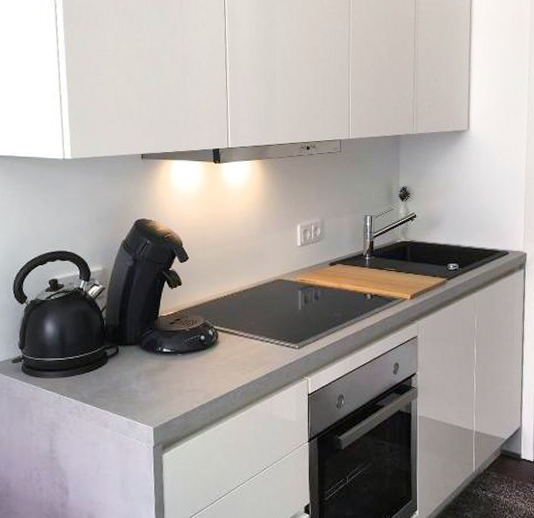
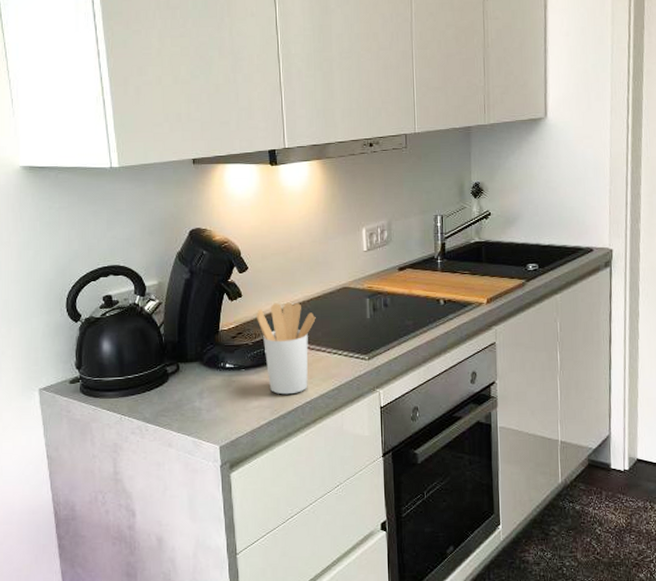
utensil holder: none [195,292,251,380] -> present [257,302,316,395]

